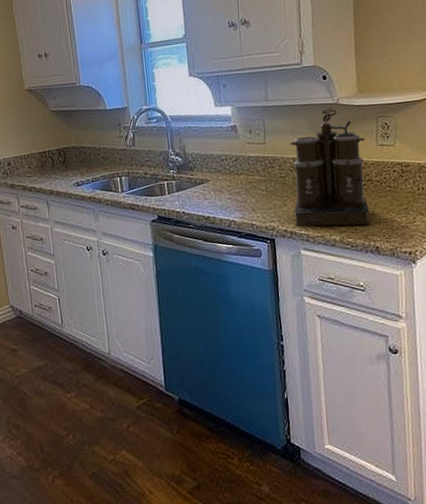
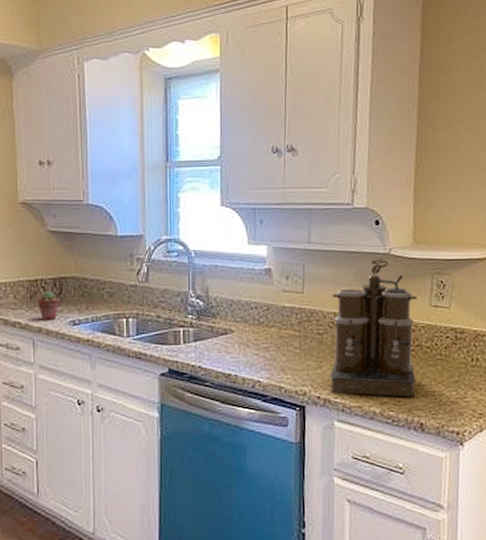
potted succulent: none [47,160,66,184] -> present [38,291,61,321]

